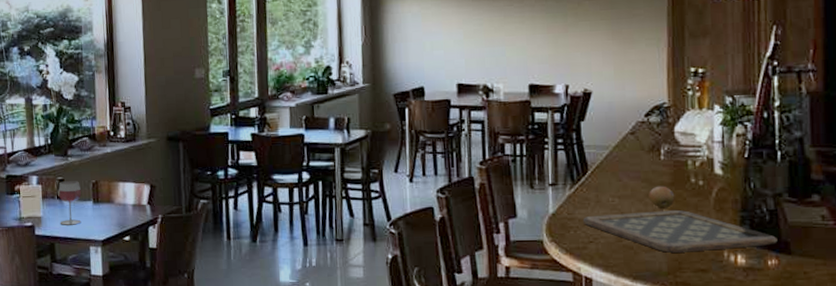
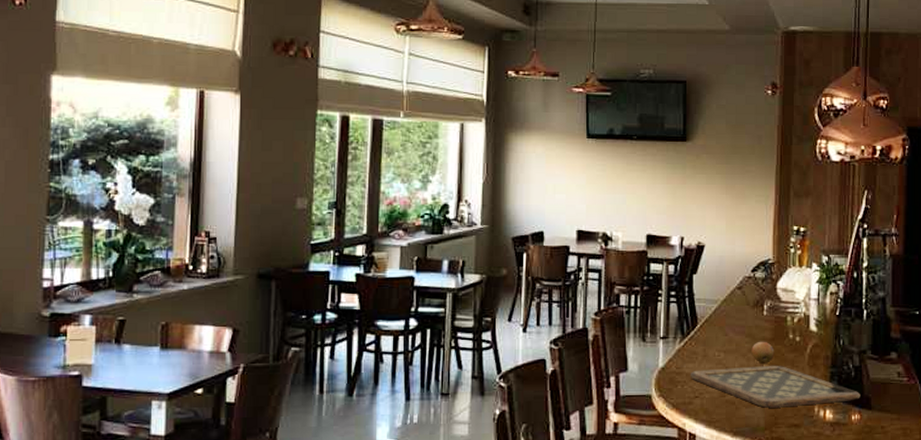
wineglass: present [57,181,82,225] -> none [116,322,147,375]

